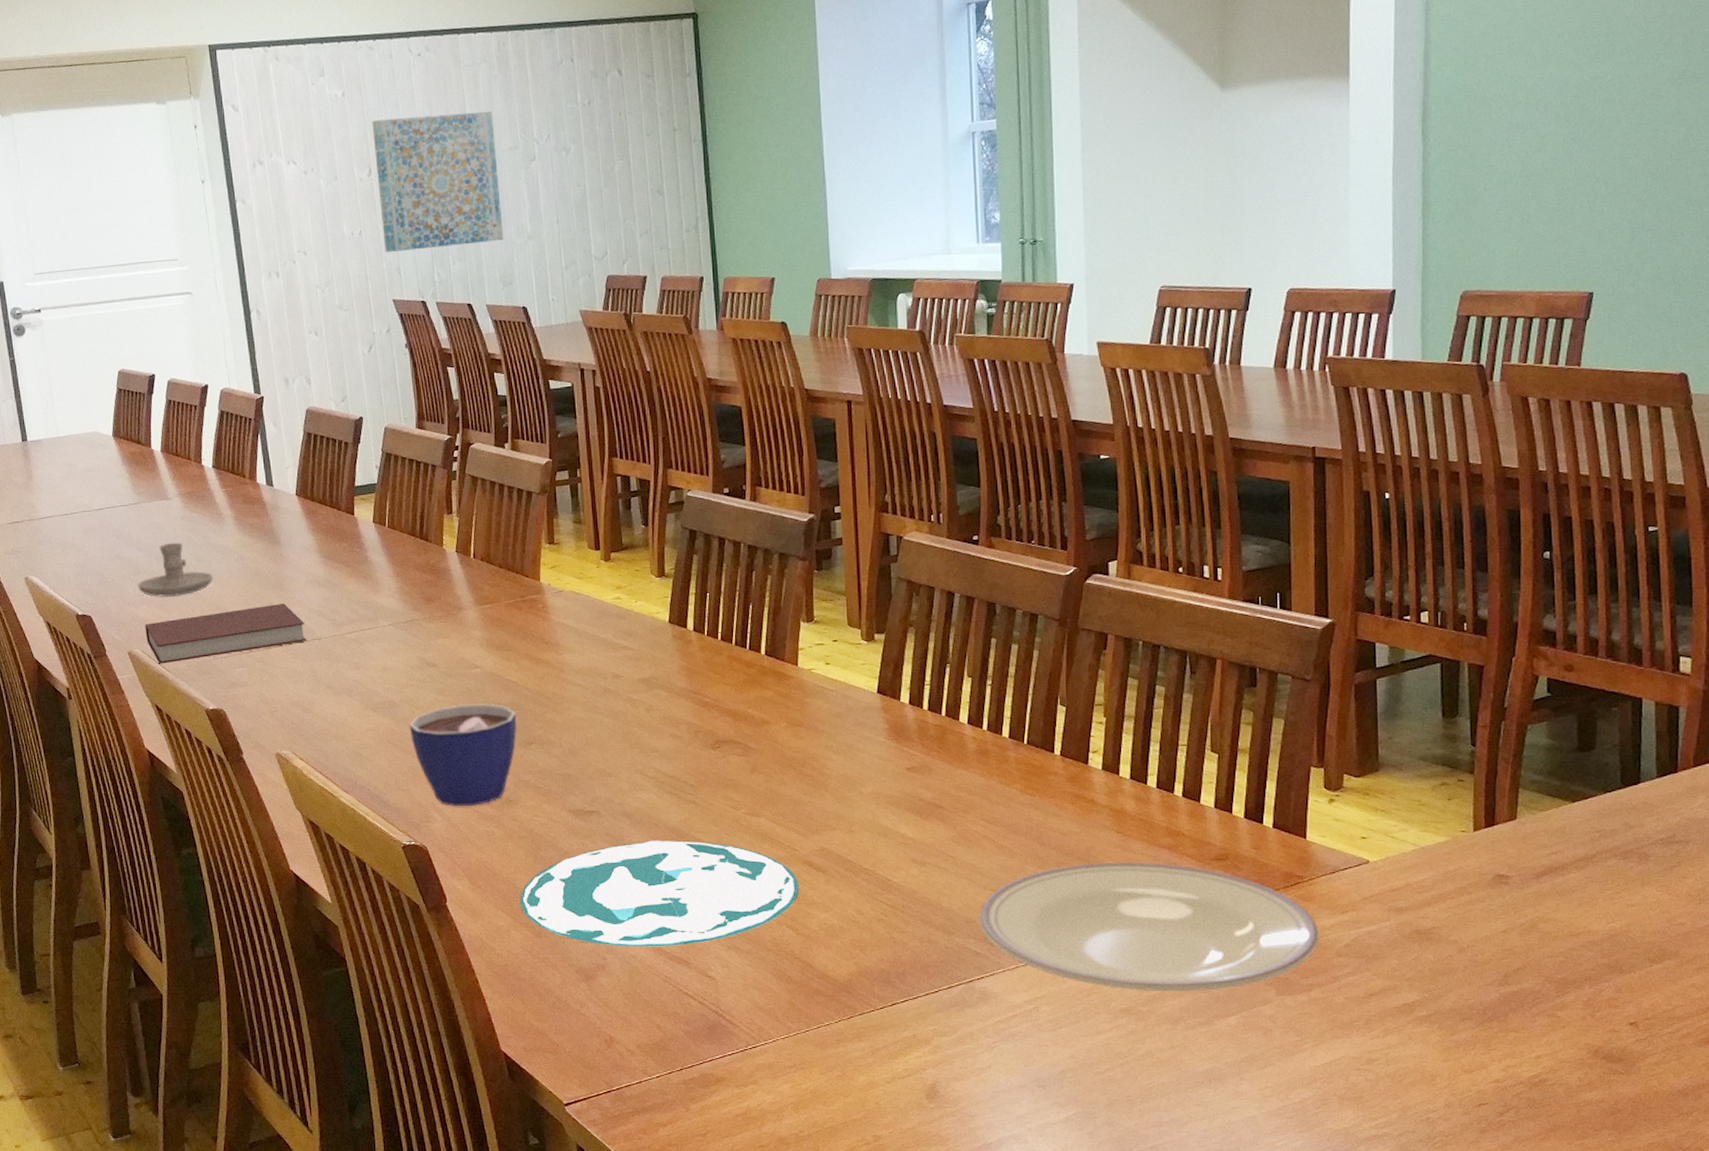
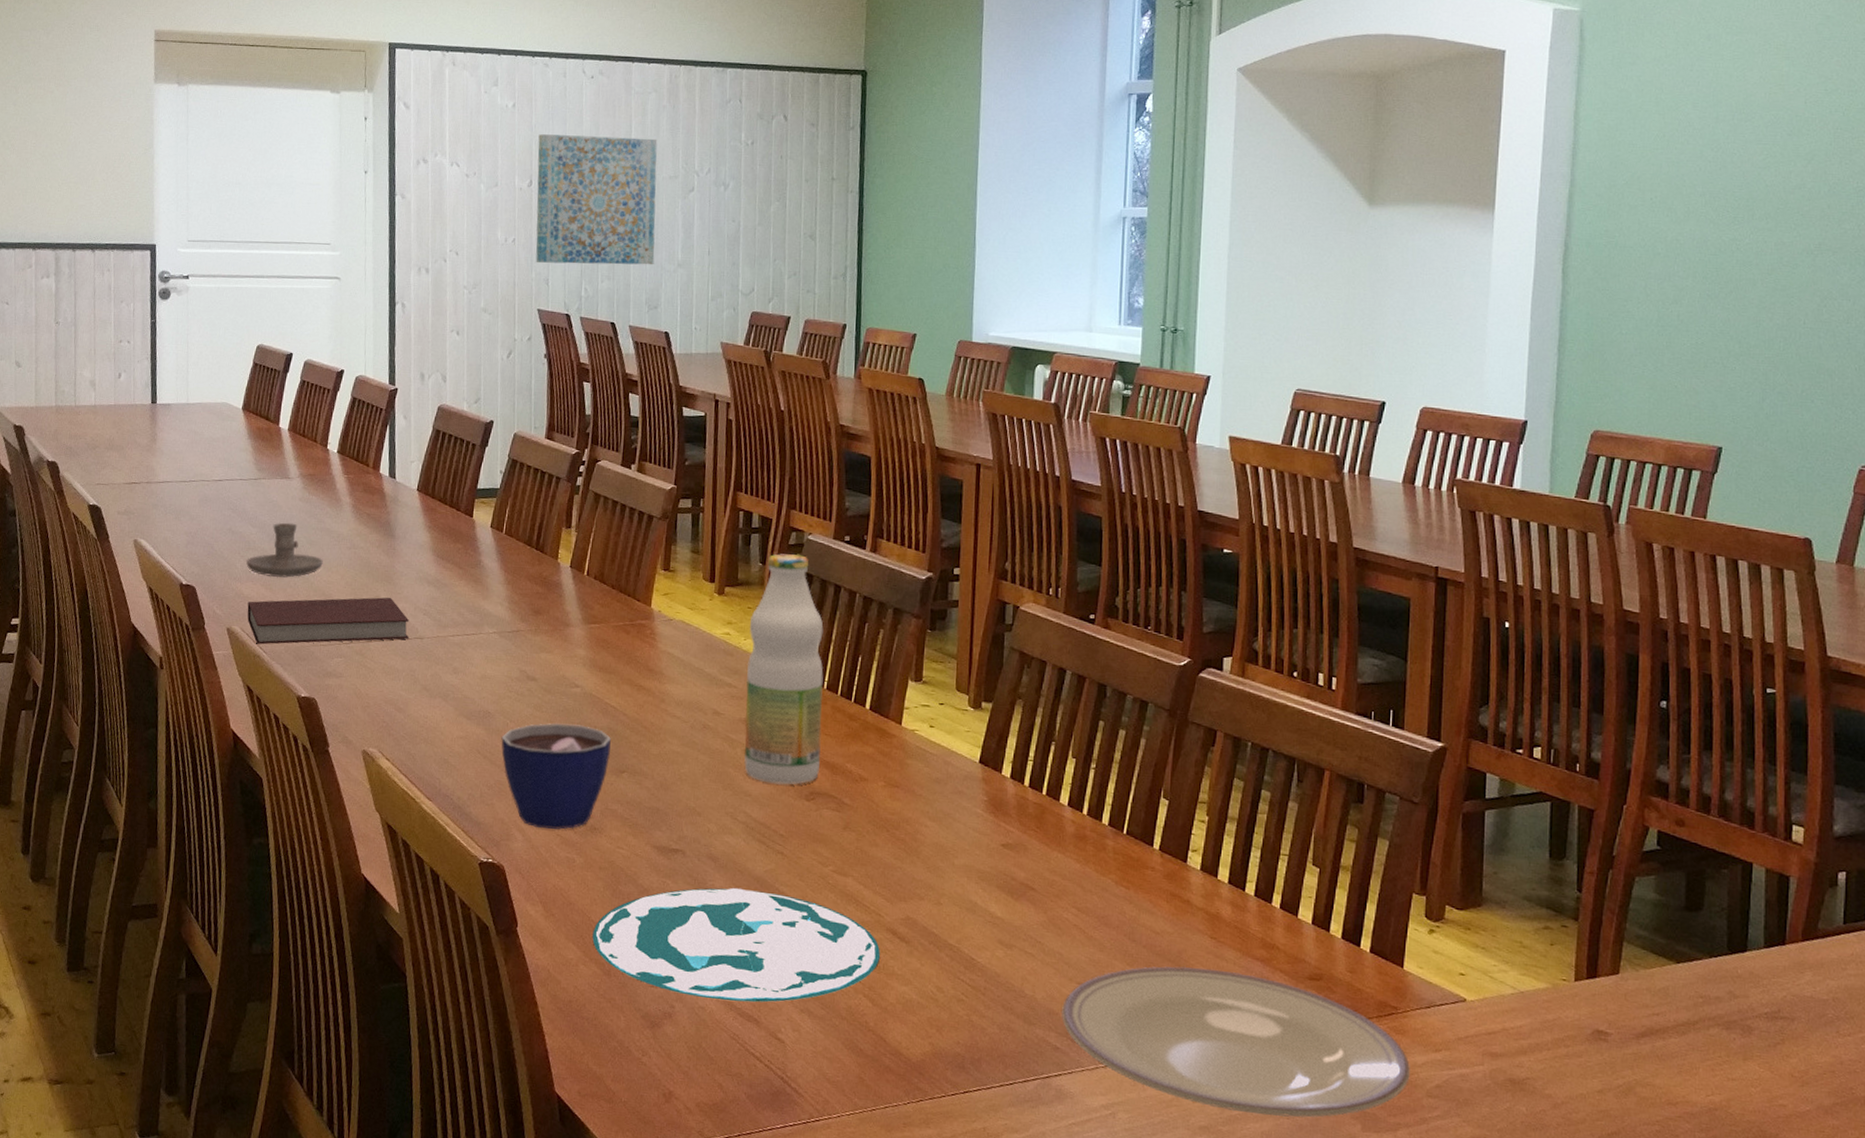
bottle: none [639,511,722,737] -> present [743,553,824,785]

